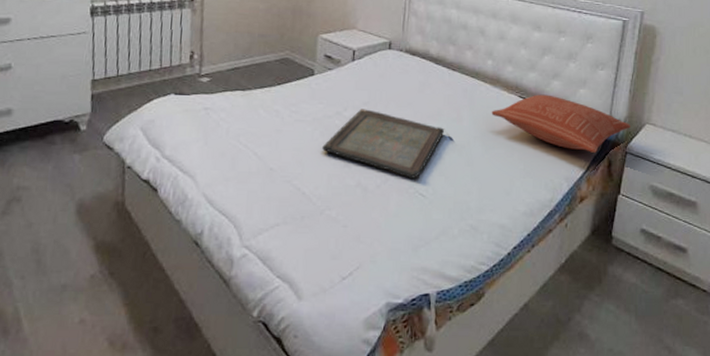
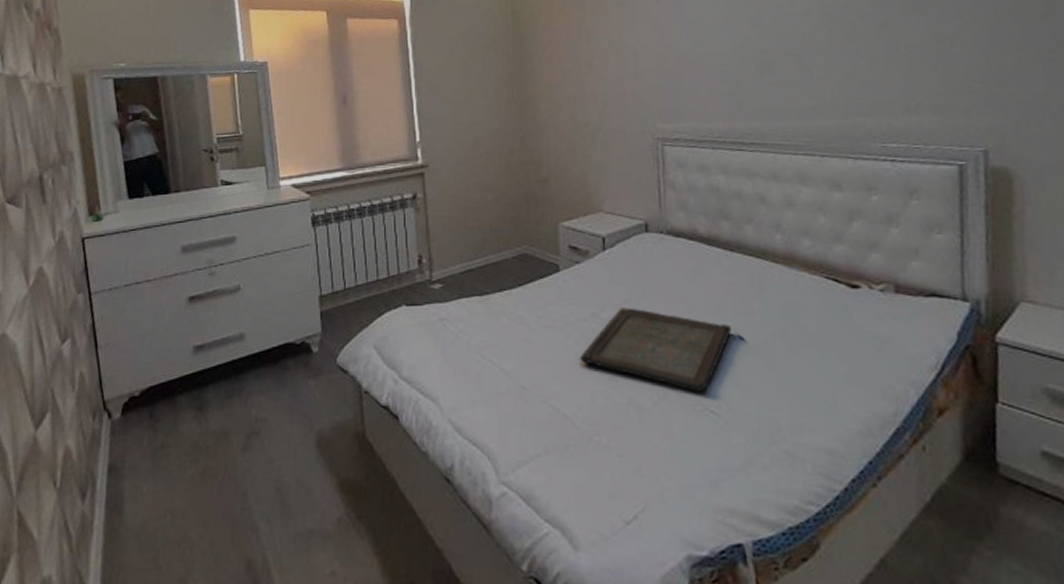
pillow: present [491,94,630,154] -> none [790,272,997,348]

